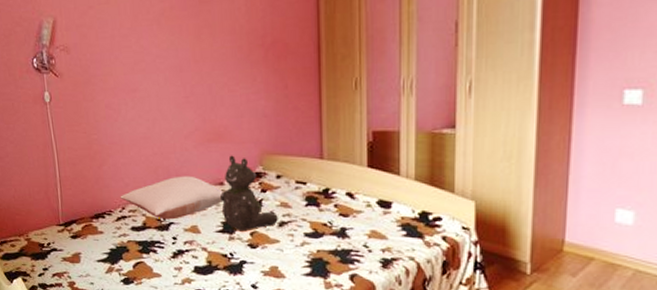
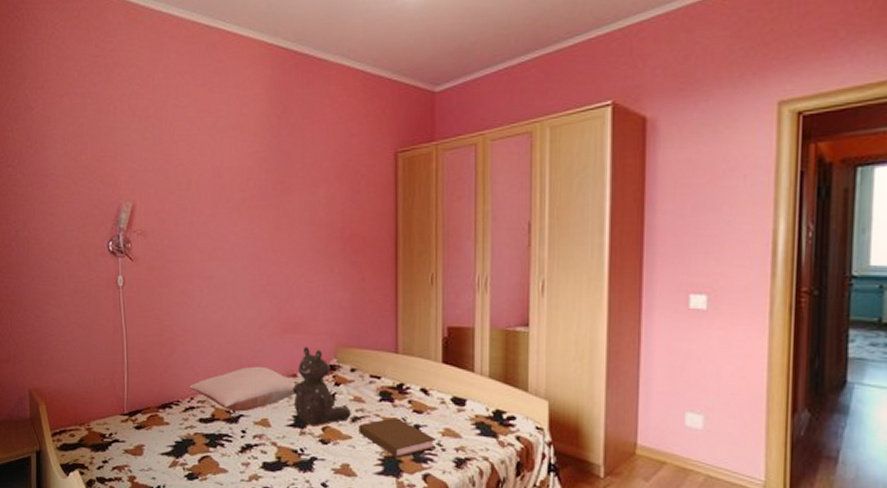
book: none [286,221,364,260] -> present [359,417,437,458]

